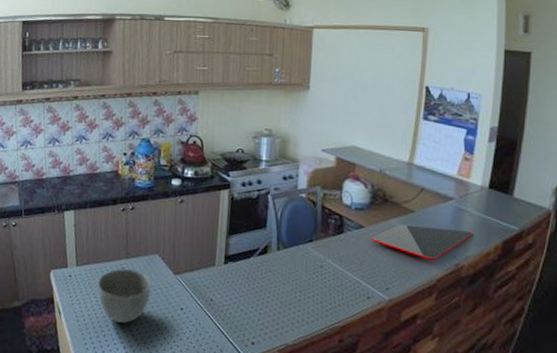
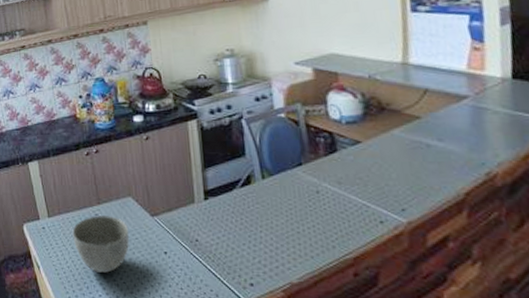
cutting board: present [370,224,473,261] -> none [371,132,502,172]

